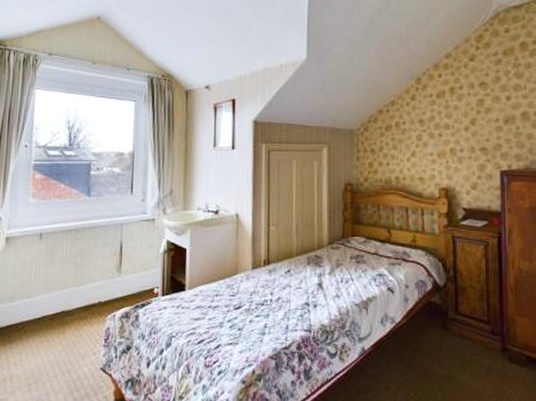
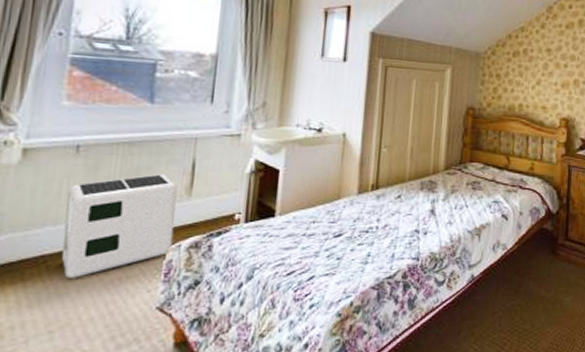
air purifier: none [34,255,110,341] -> present [62,174,178,278]

